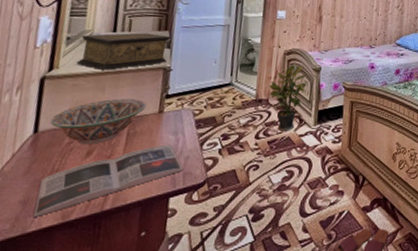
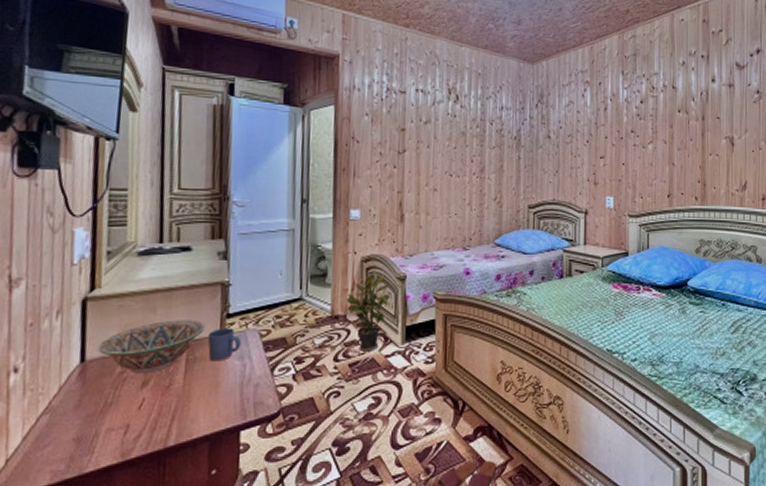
magazine: present [33,144,184,218] -> none [89,371,254,457]
decorative box: present [76,32,171,70] -> none [120,242,227,288]
mug: none [147,107,177,136] -> present [207,328,242,361]

